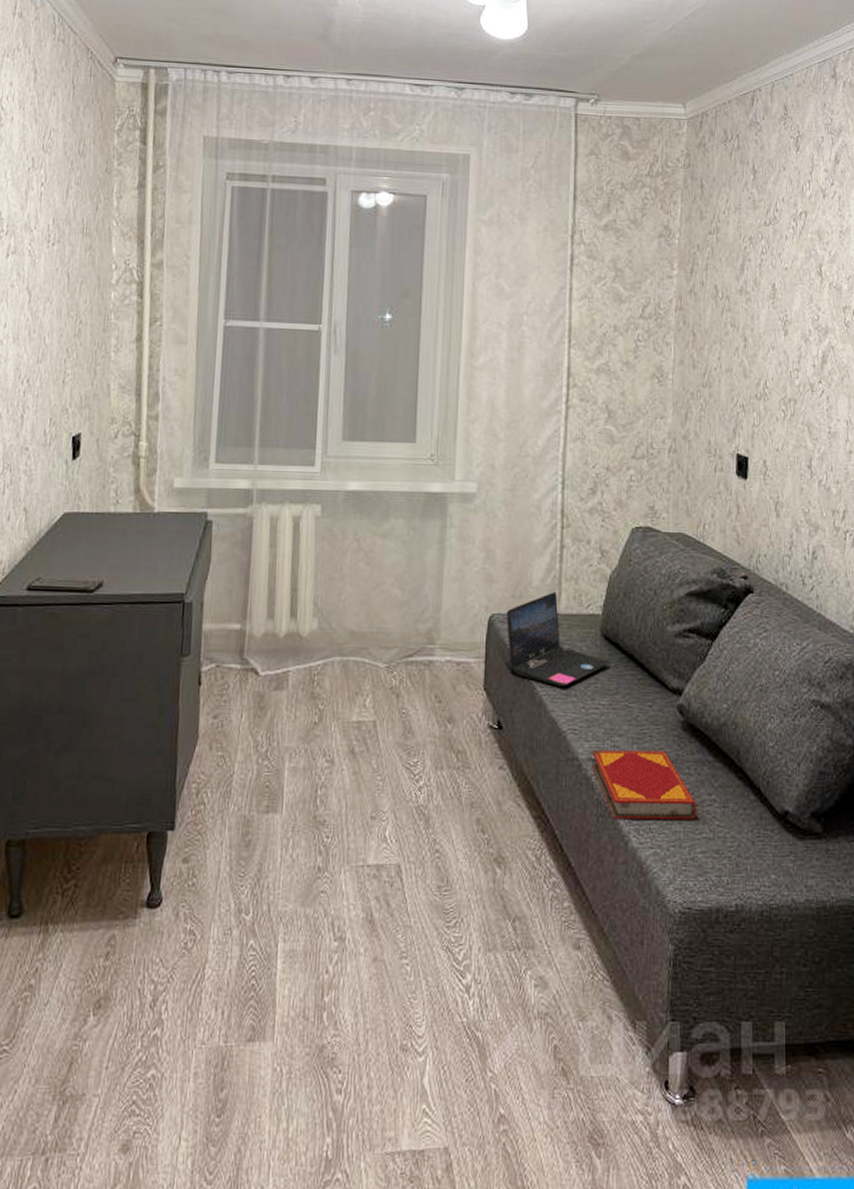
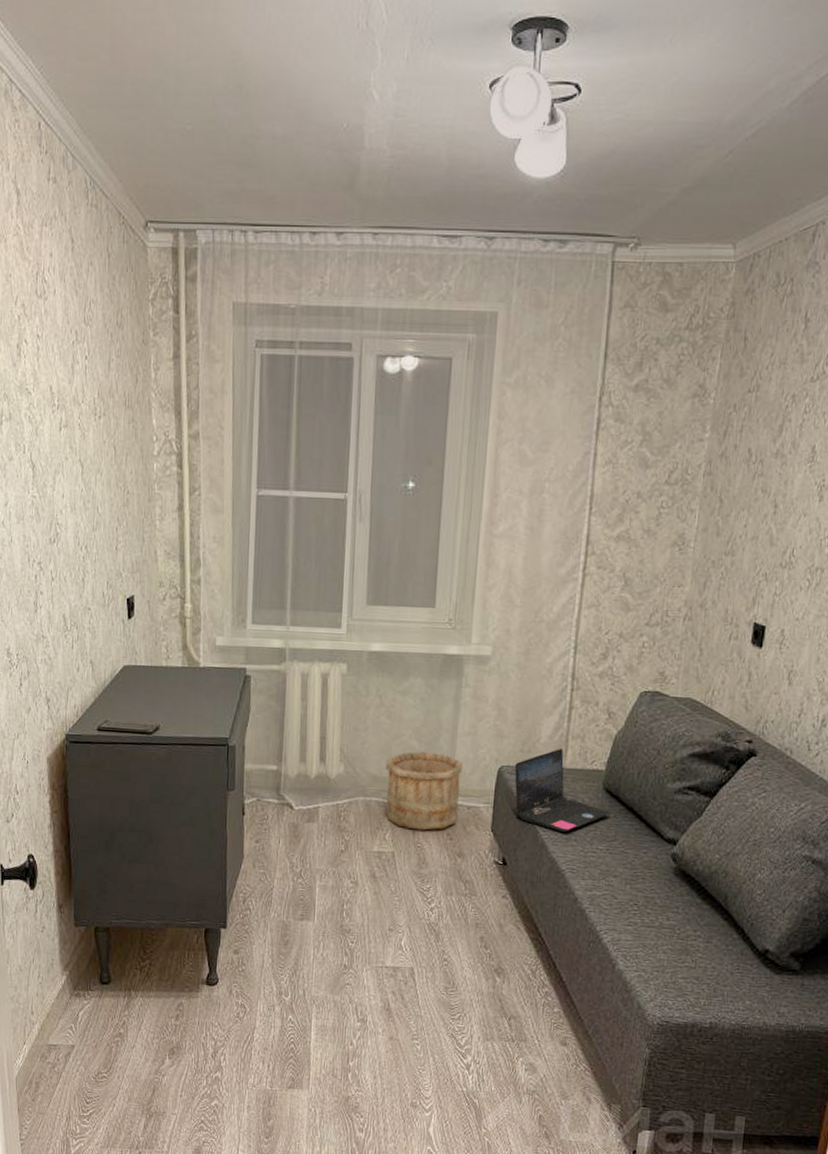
wooden bucket: none [365,601,450,693] -> present [385,751,463,831]
hardback book: present [591,750,696,819] -> none [586,887,682,951]

